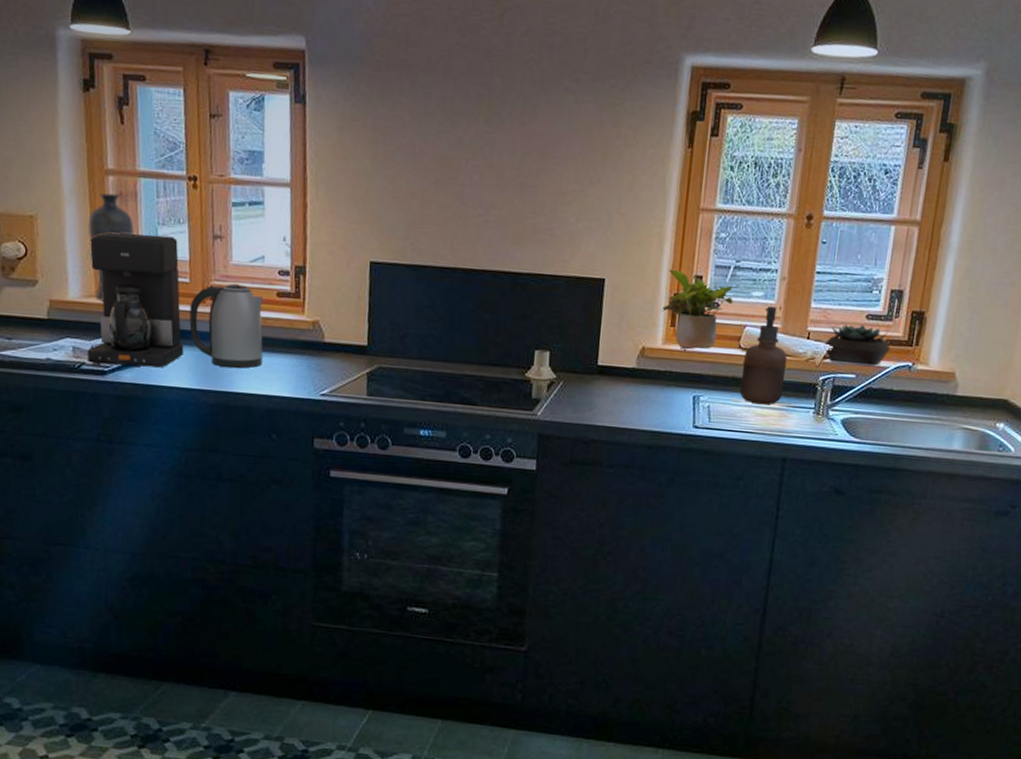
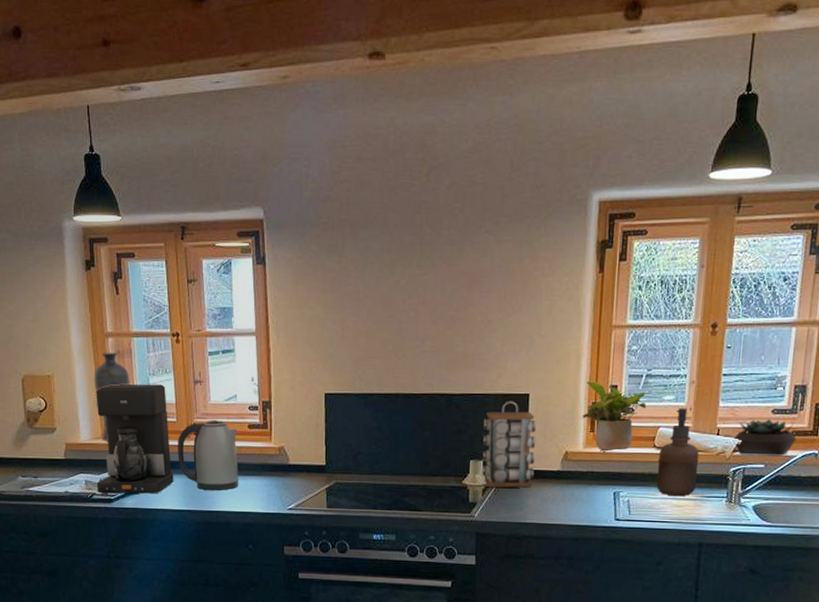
spice rack: none [548,285,611,386] -> present [481,401,536,489]

